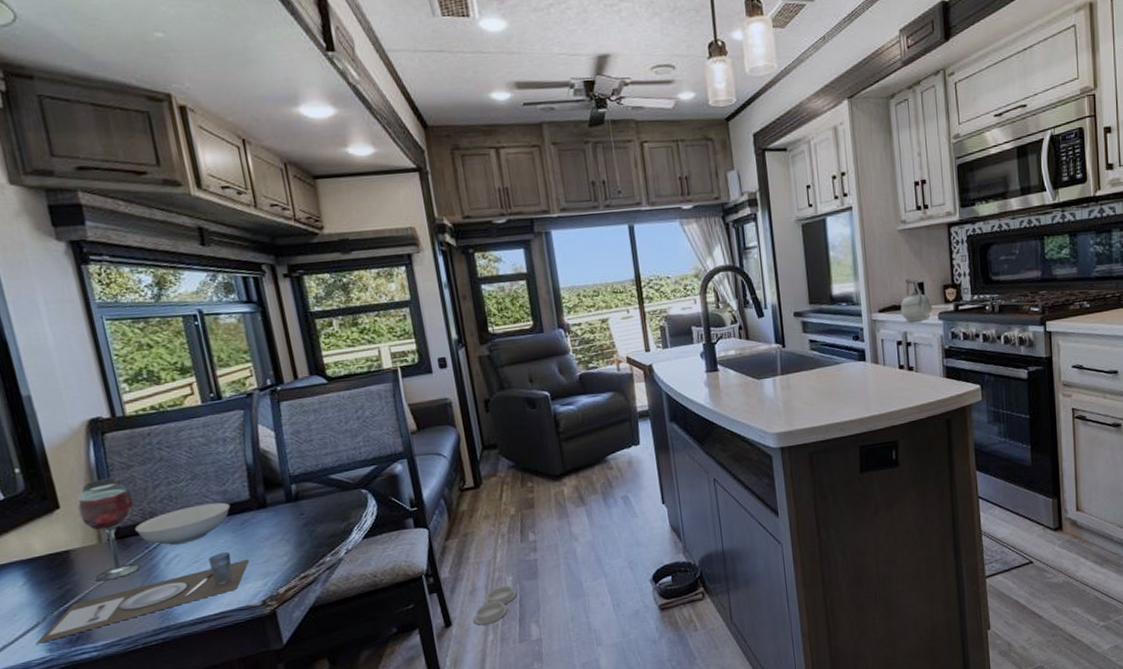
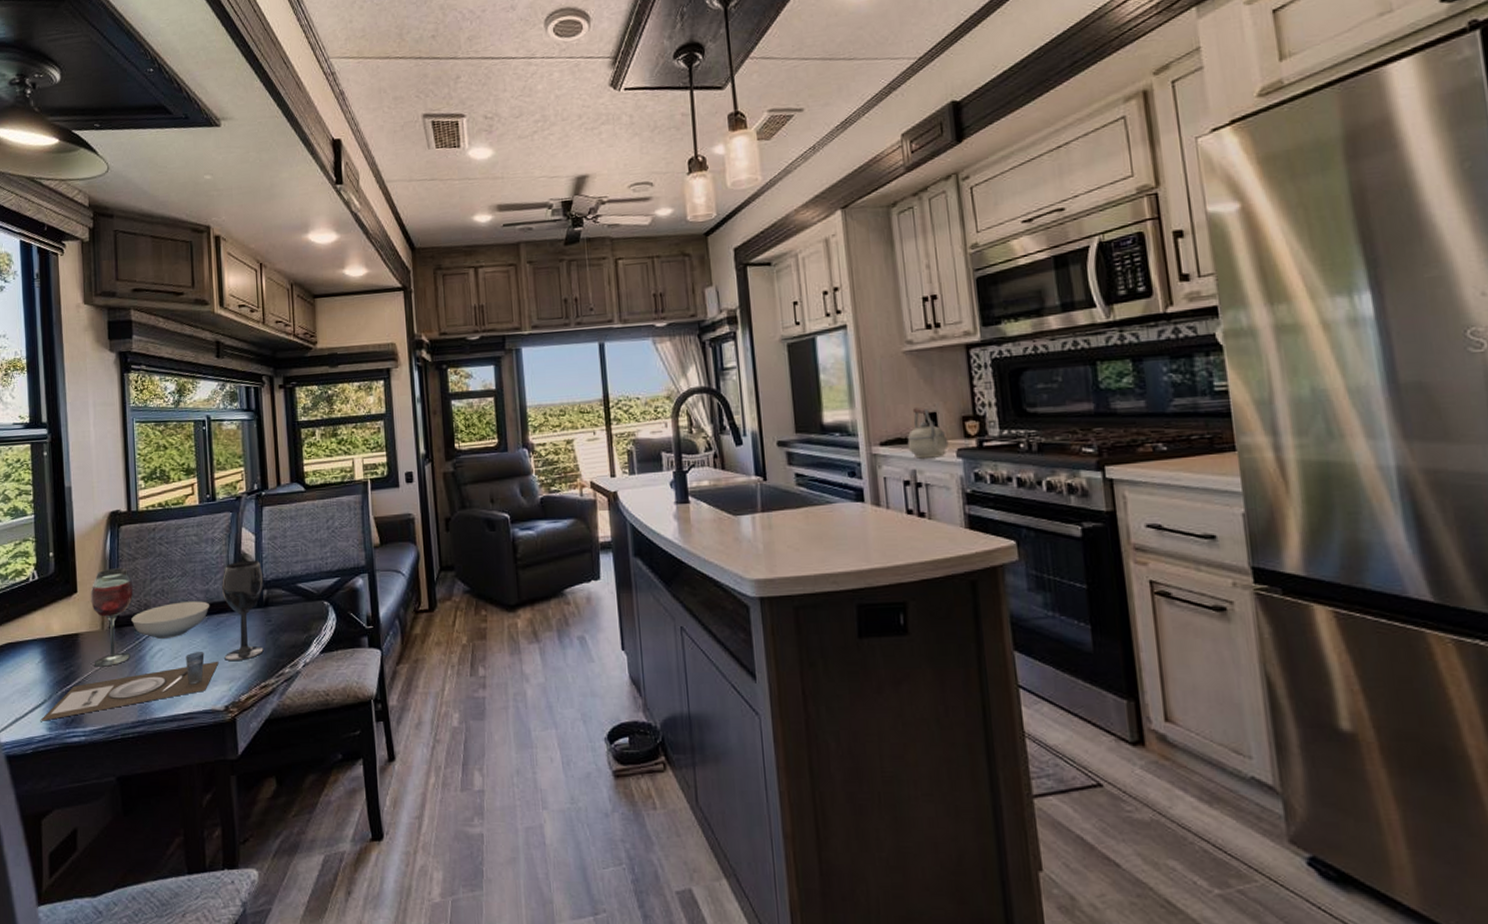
wine glass: none [241,456,299,558] -> present [222,560,264,662]
pet bowl: present [472,585,517,625] -> none [416,722,463,764]

